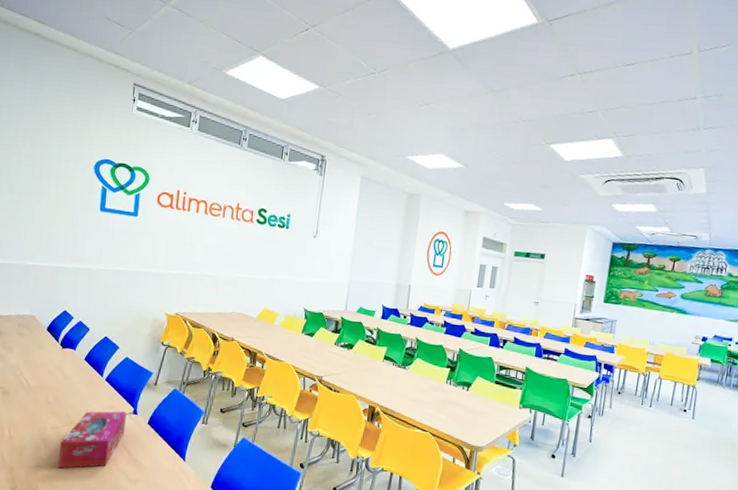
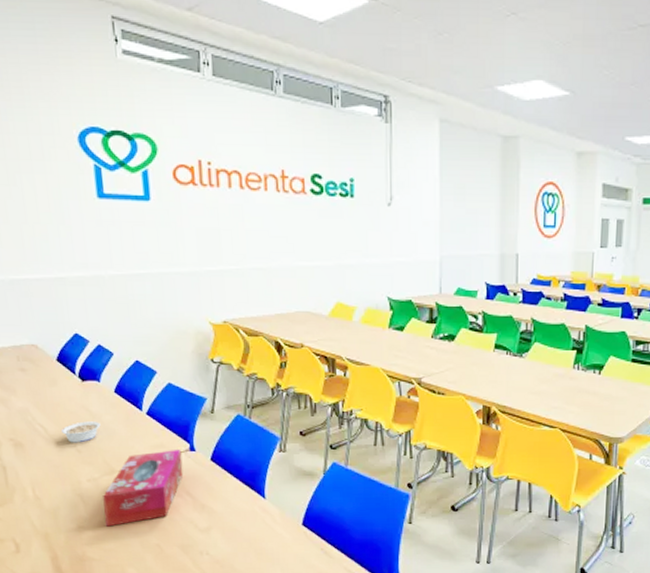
legume: none [40,380,70,397] -> present [62,421,101,443]

